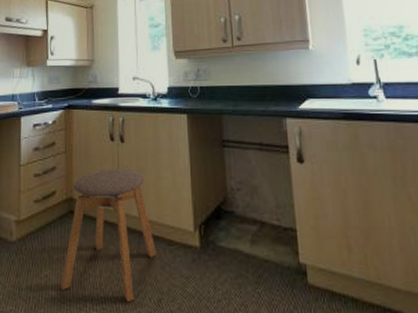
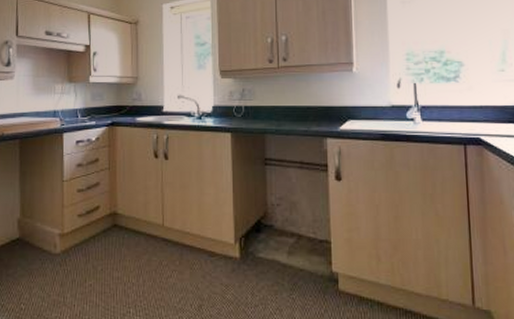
stool: present [61,168,156,303] -> none [105,185,198,309]

